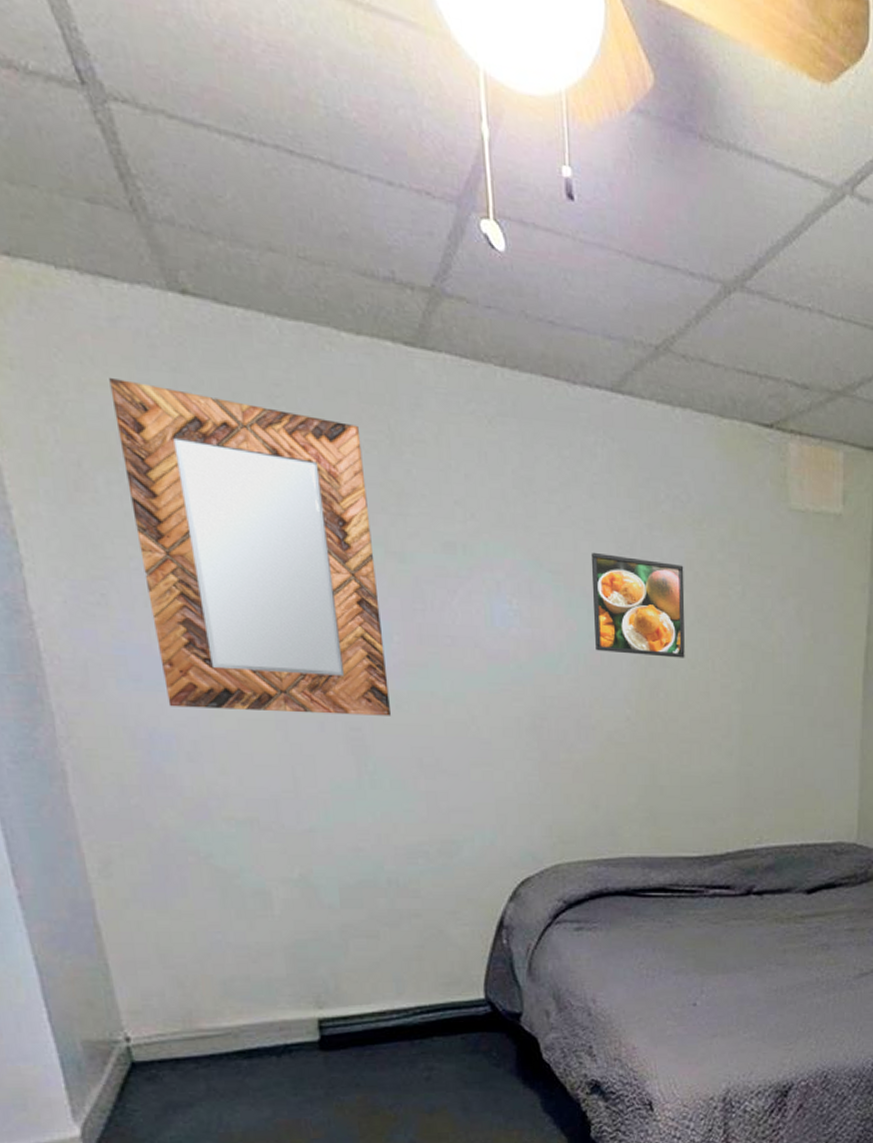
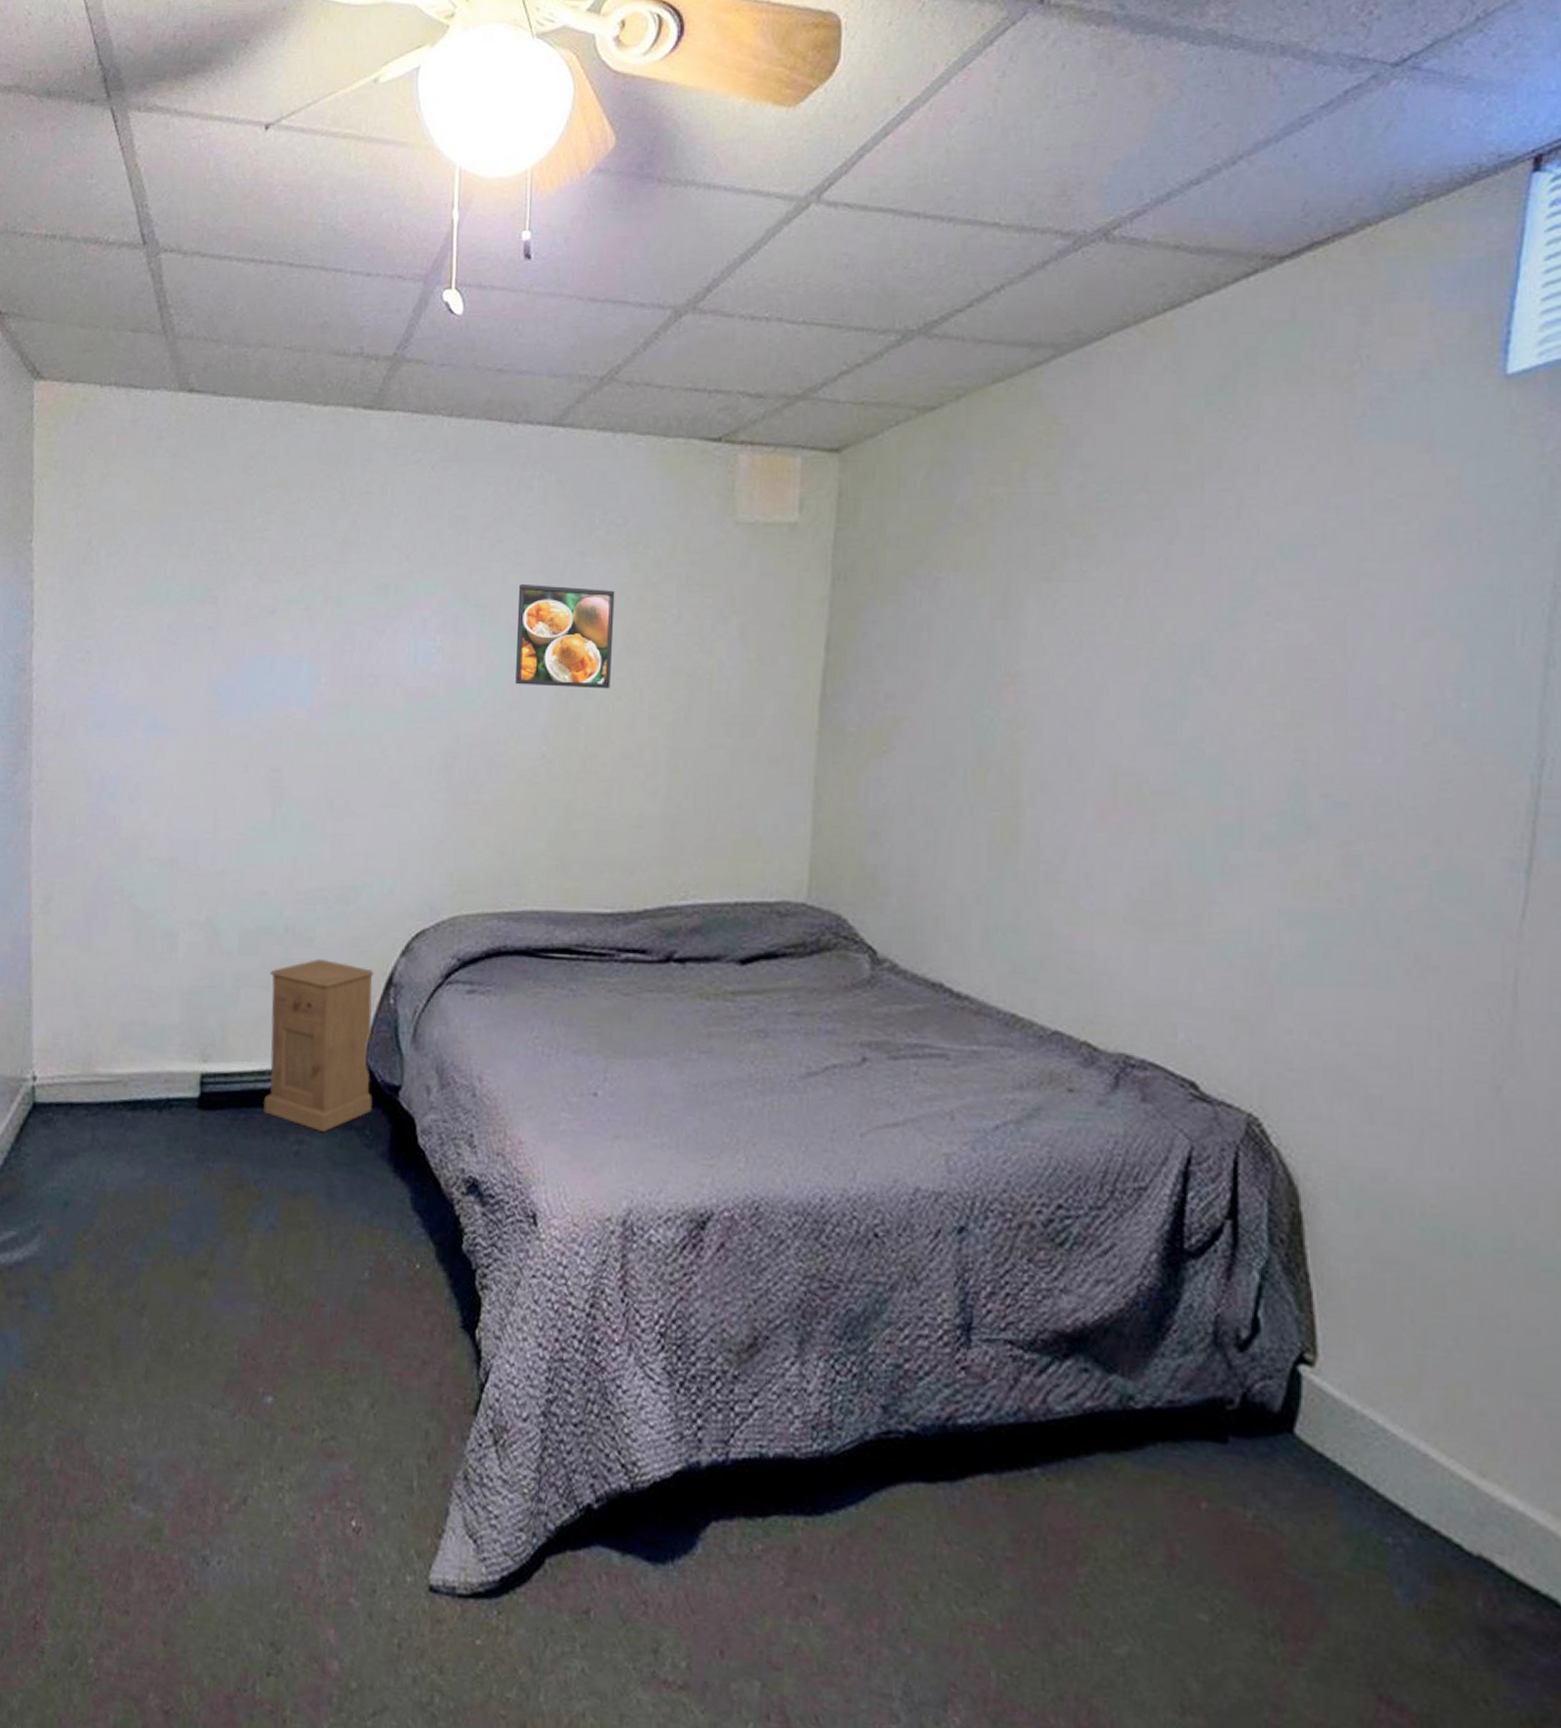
home mirror: present [109,378,392,716] -> none [122,468,316,757]
nightstand: none [378,907,496,1059] -> present [263,958,375,1133]

